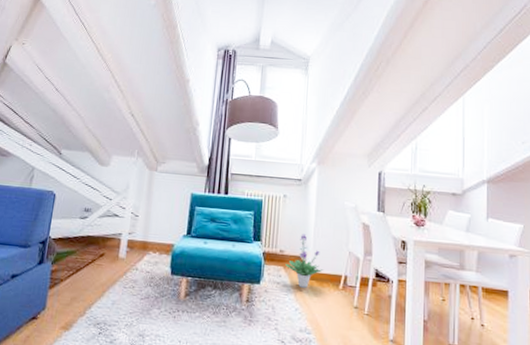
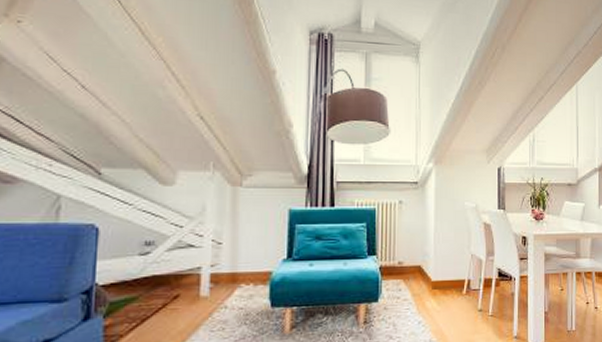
potted plant: present [285,234,323,288] -> none [405,241,445,299]

